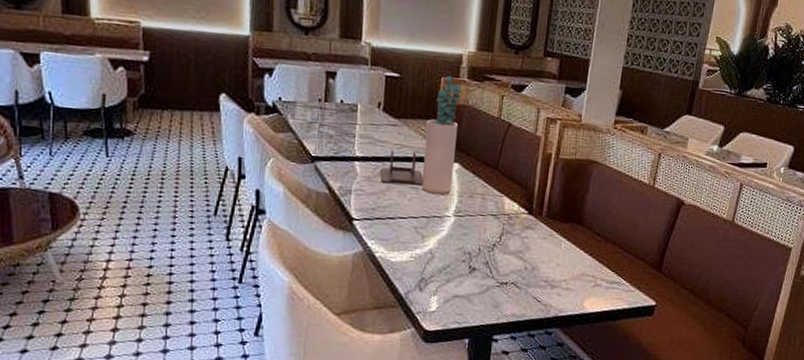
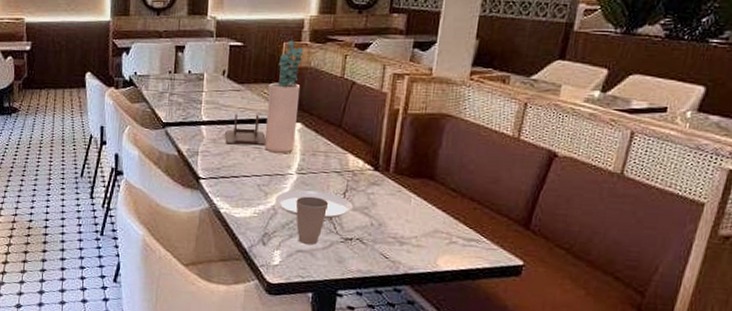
plate: none [432,233,508,263] -> present [275,189,353,219]
cup: none [452,239,486,289] -> present [295,196,329,244]

